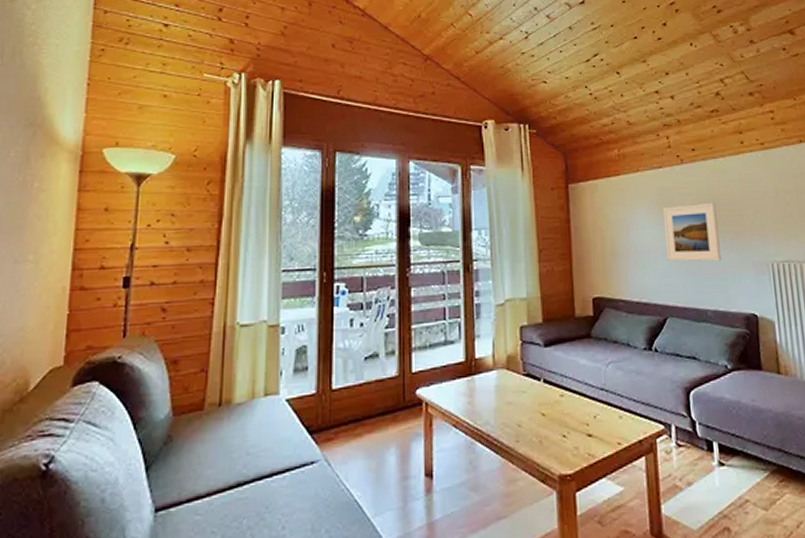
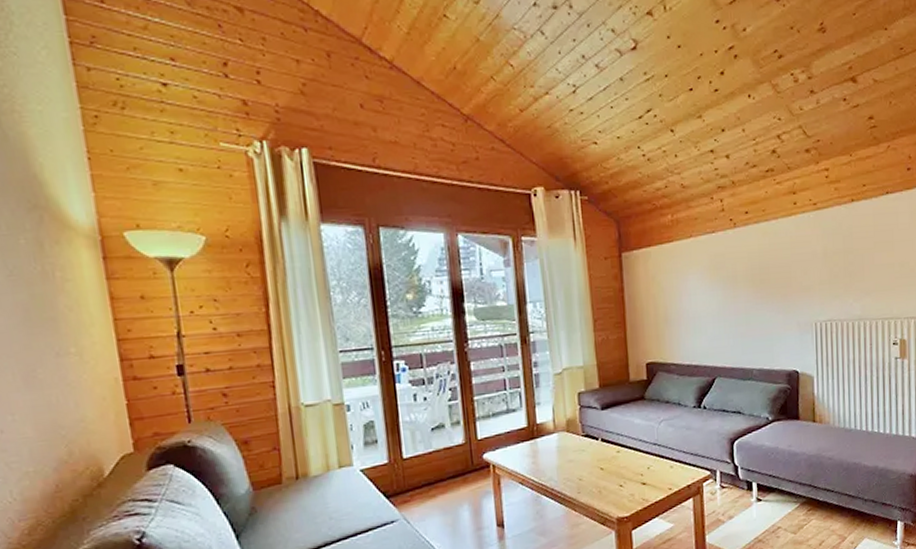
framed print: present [663,202,721,262] -> none [715,265,768,326]

